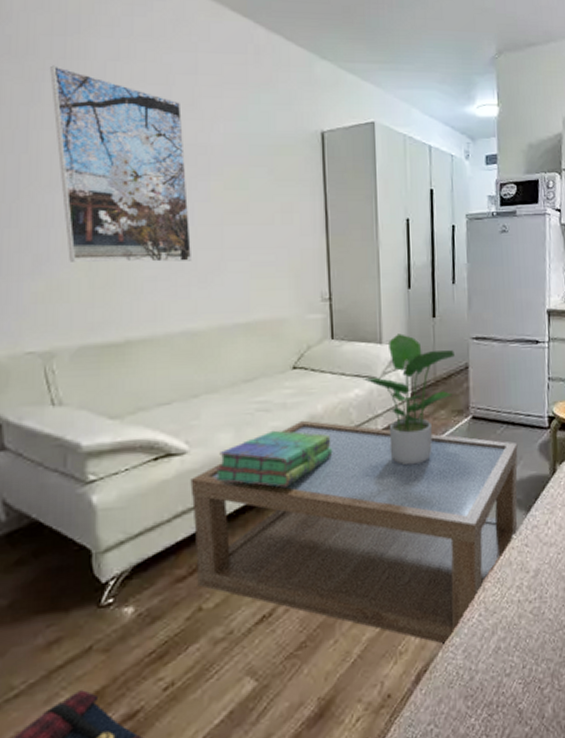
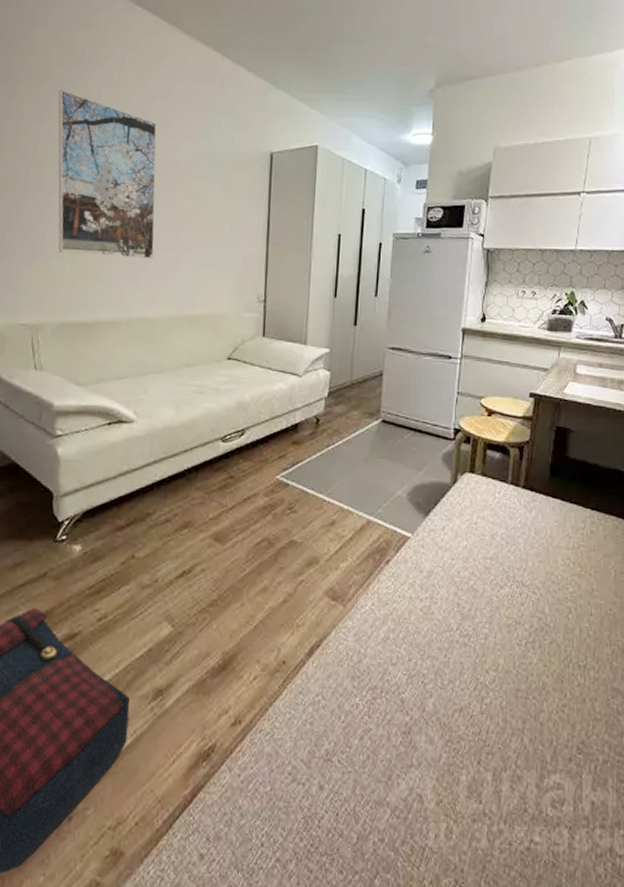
coffee table: present [190,420,518,645] -> none [133,405,422,626]
stack of books: present [214,430,333,487] -> none [155,411,255,462]
potted plant: present [362,333,455,466] -> none [286,337,371,458]

